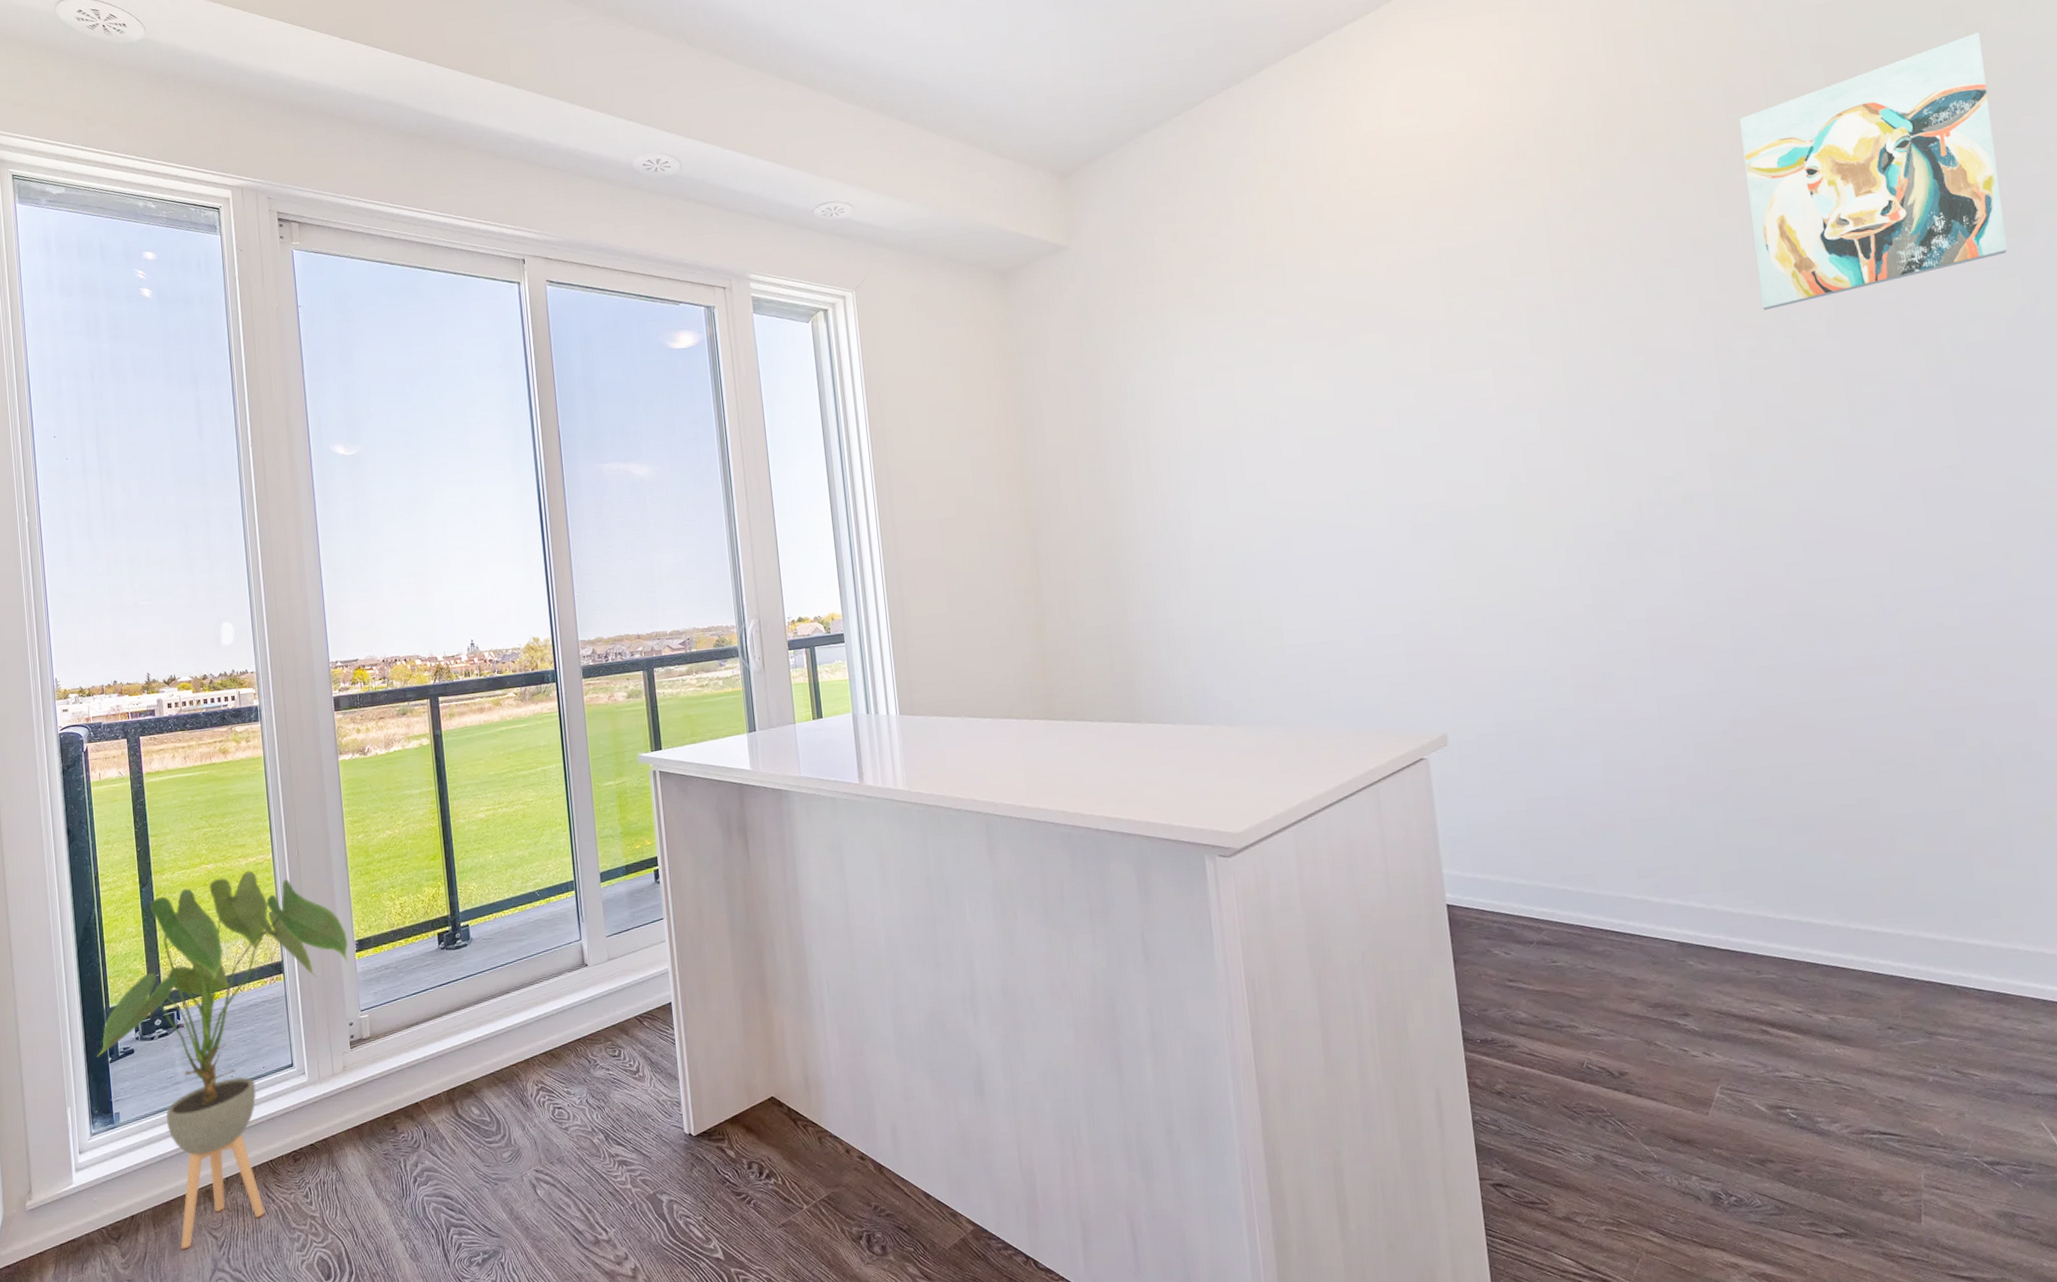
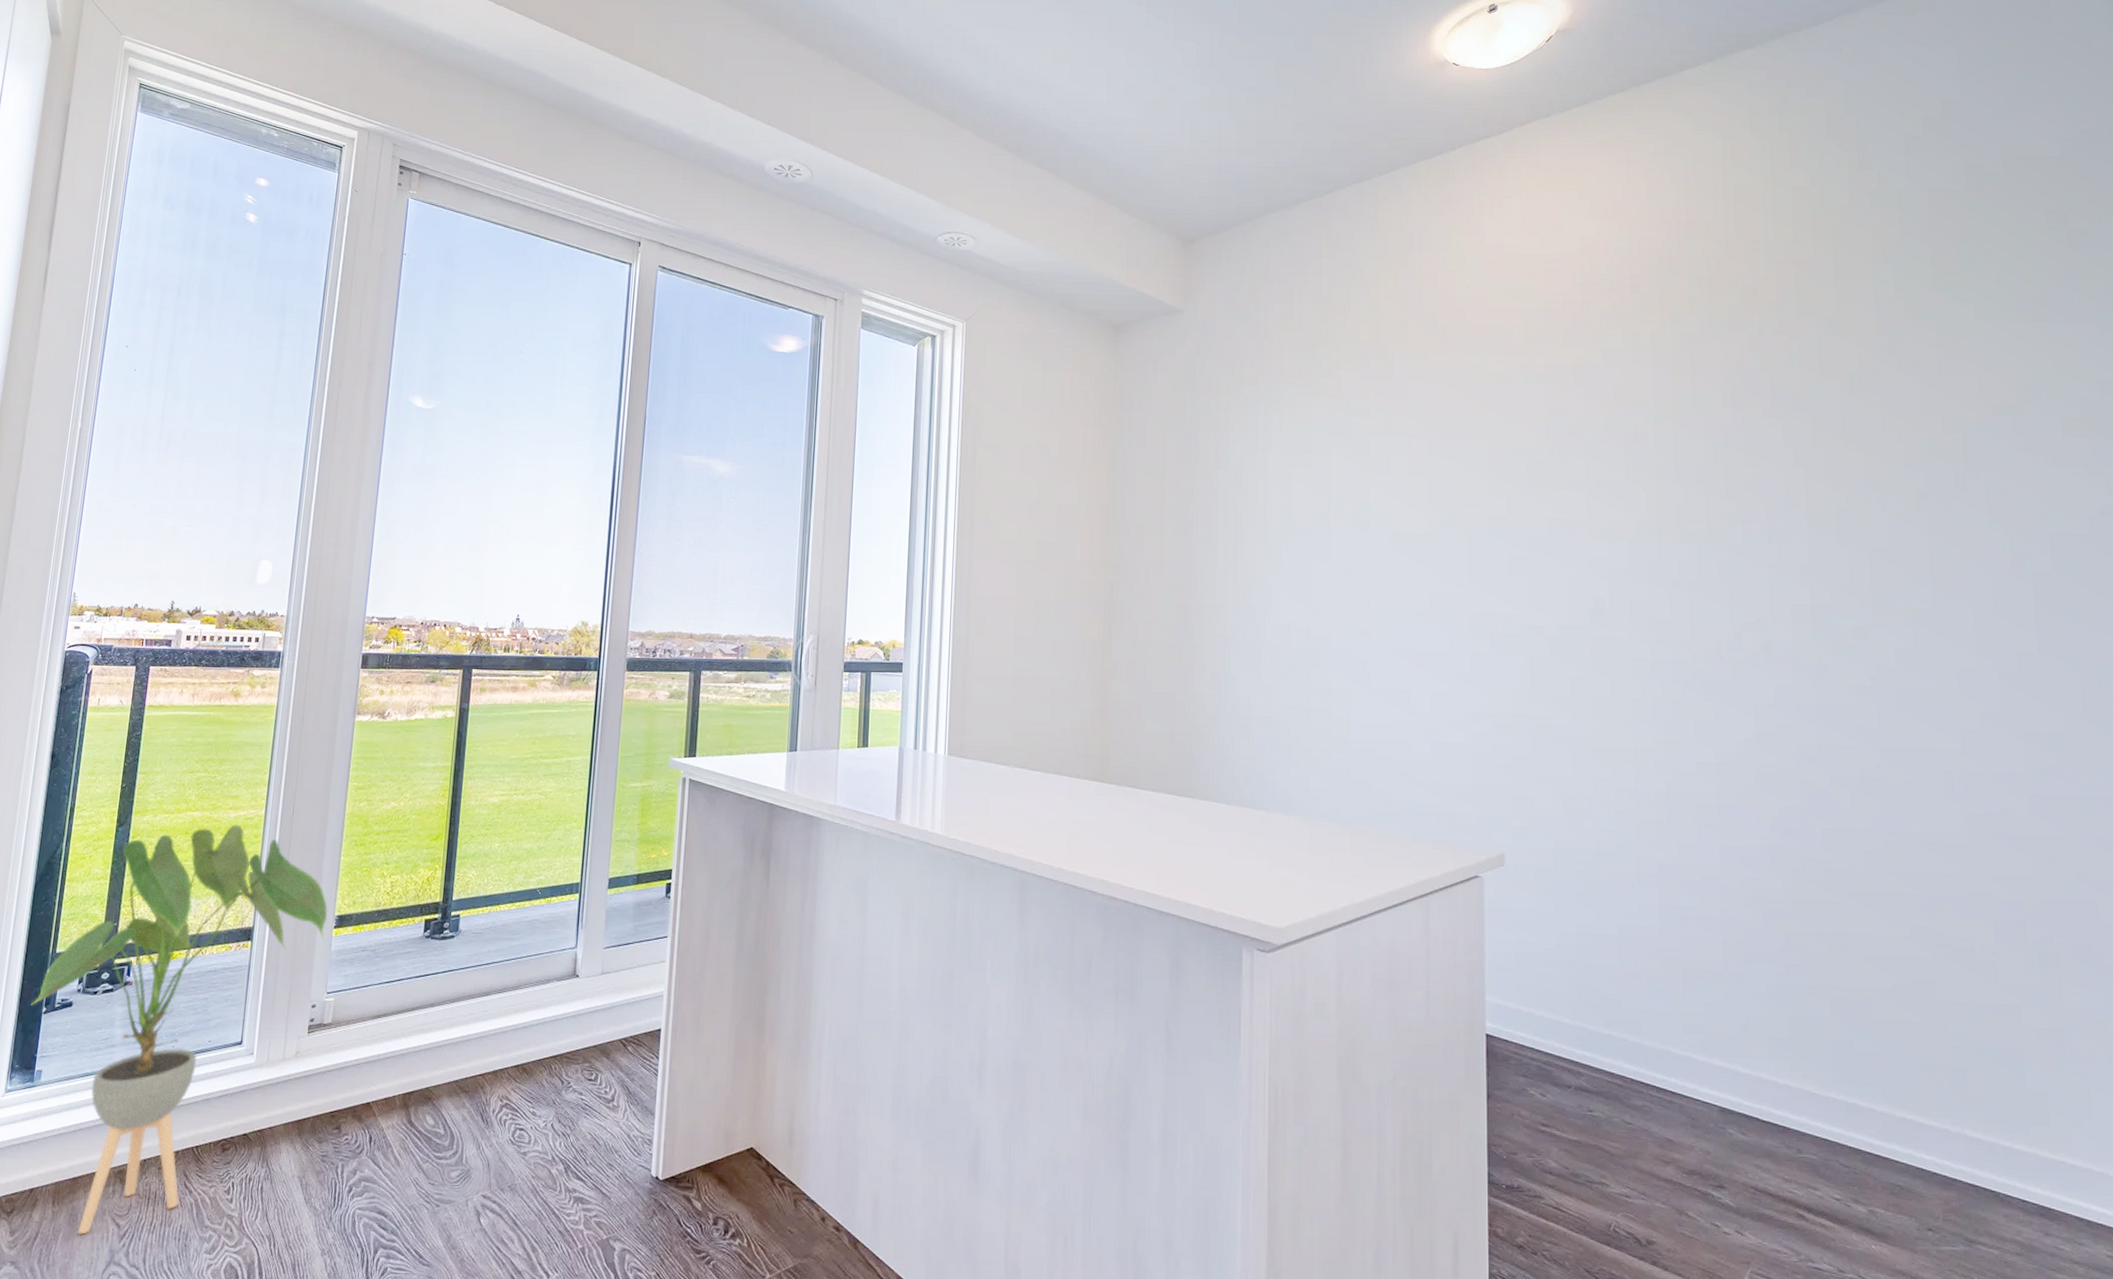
wall art: present [1739,32,2008,310] -> none [1847,239,2095,473]

